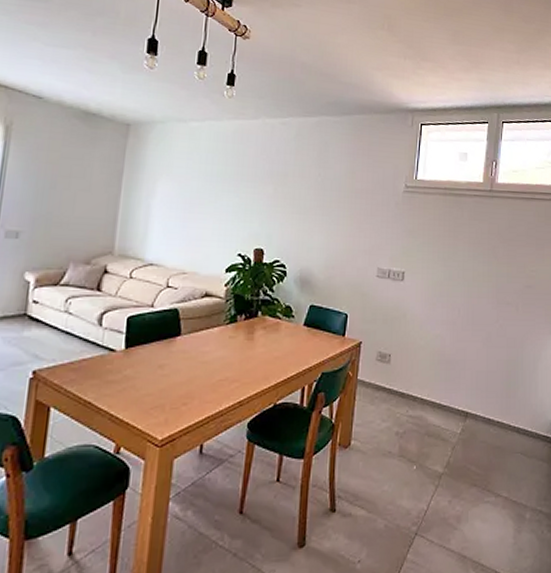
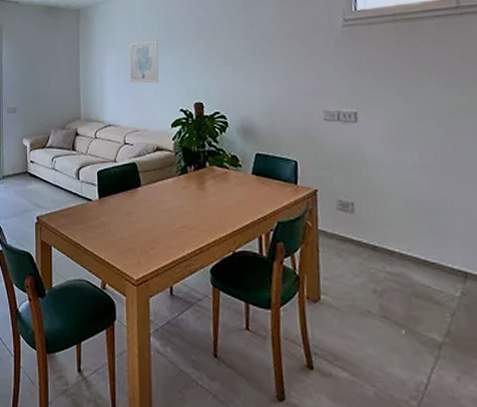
wall art: none [183,173,223,223] -> present [129,39,159,84]

